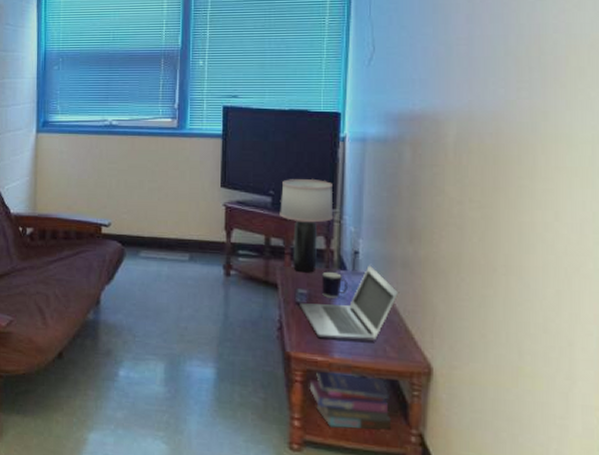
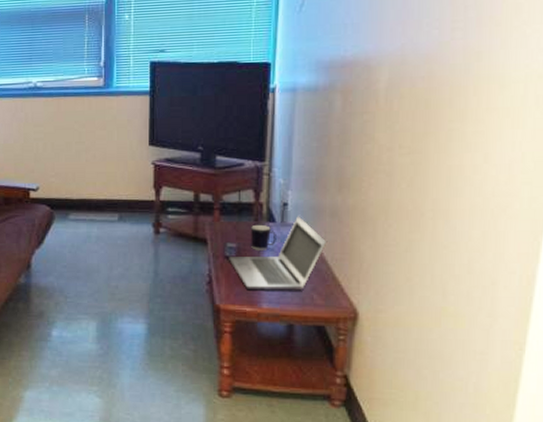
table lamp: present [280,179,334,273] -> none [209,133,263,227]
books: present [309,371,392,430] -> none [238,321,318,374]

